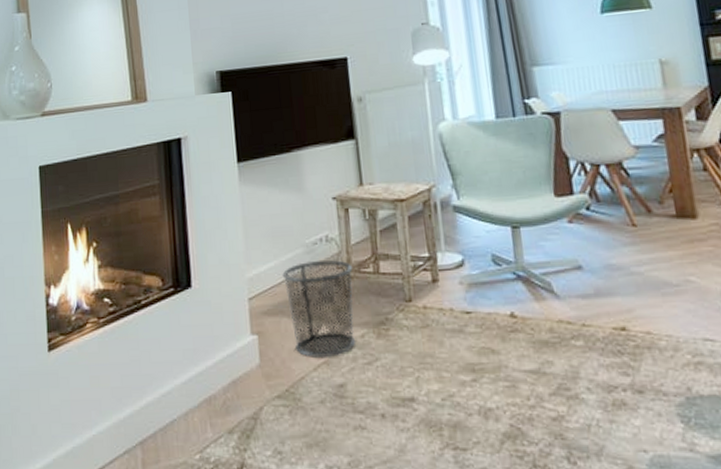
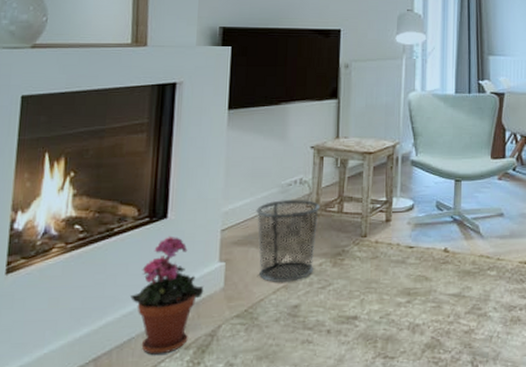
potted plant: none [167,307,240,439] -> present [130,236,204,355]

